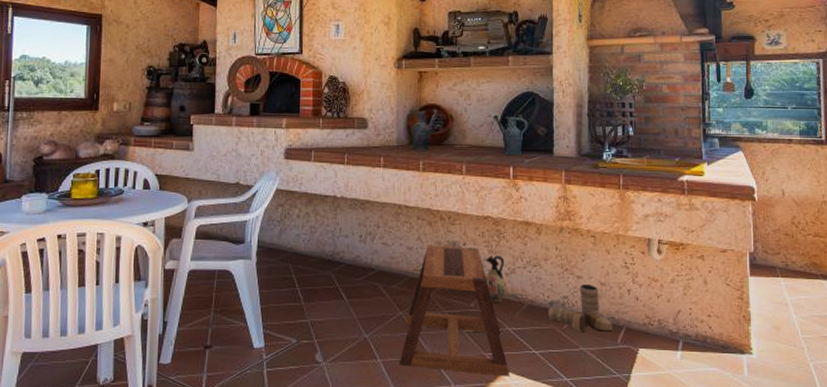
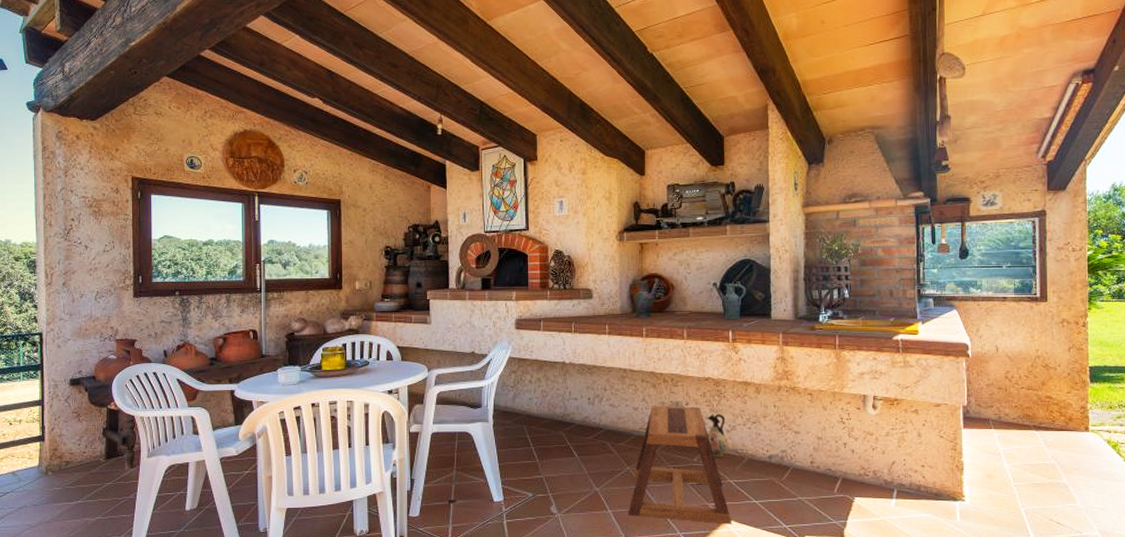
boots: present [548,283,613,332] -> none [767,438,829,482]

